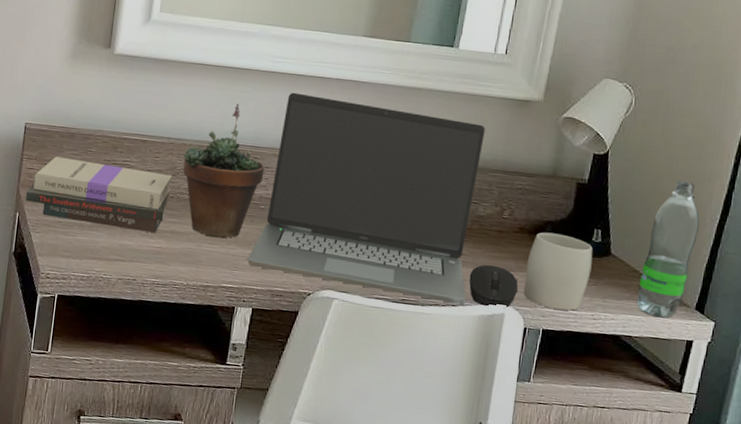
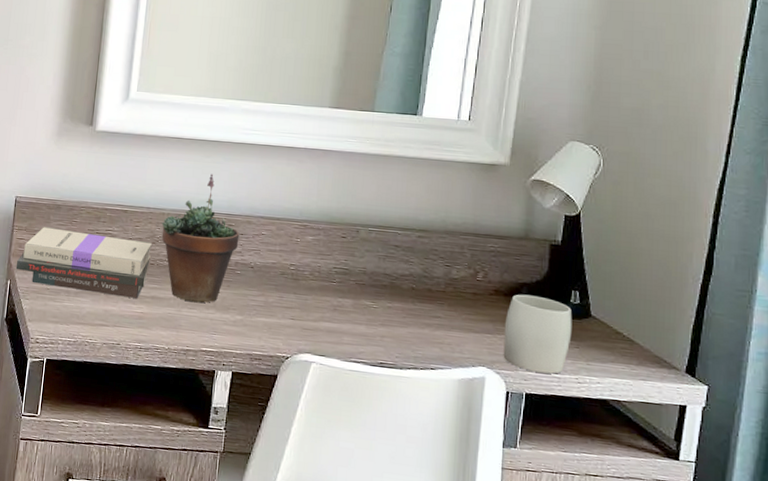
laptop: present [248,92,485,305] -> none [226,162,453,368]
computer mouse: present [469,264,519,309] -> none [446,327,498,372]
bottle: present [636,180,700,318] -> none [622,240,681,382]

